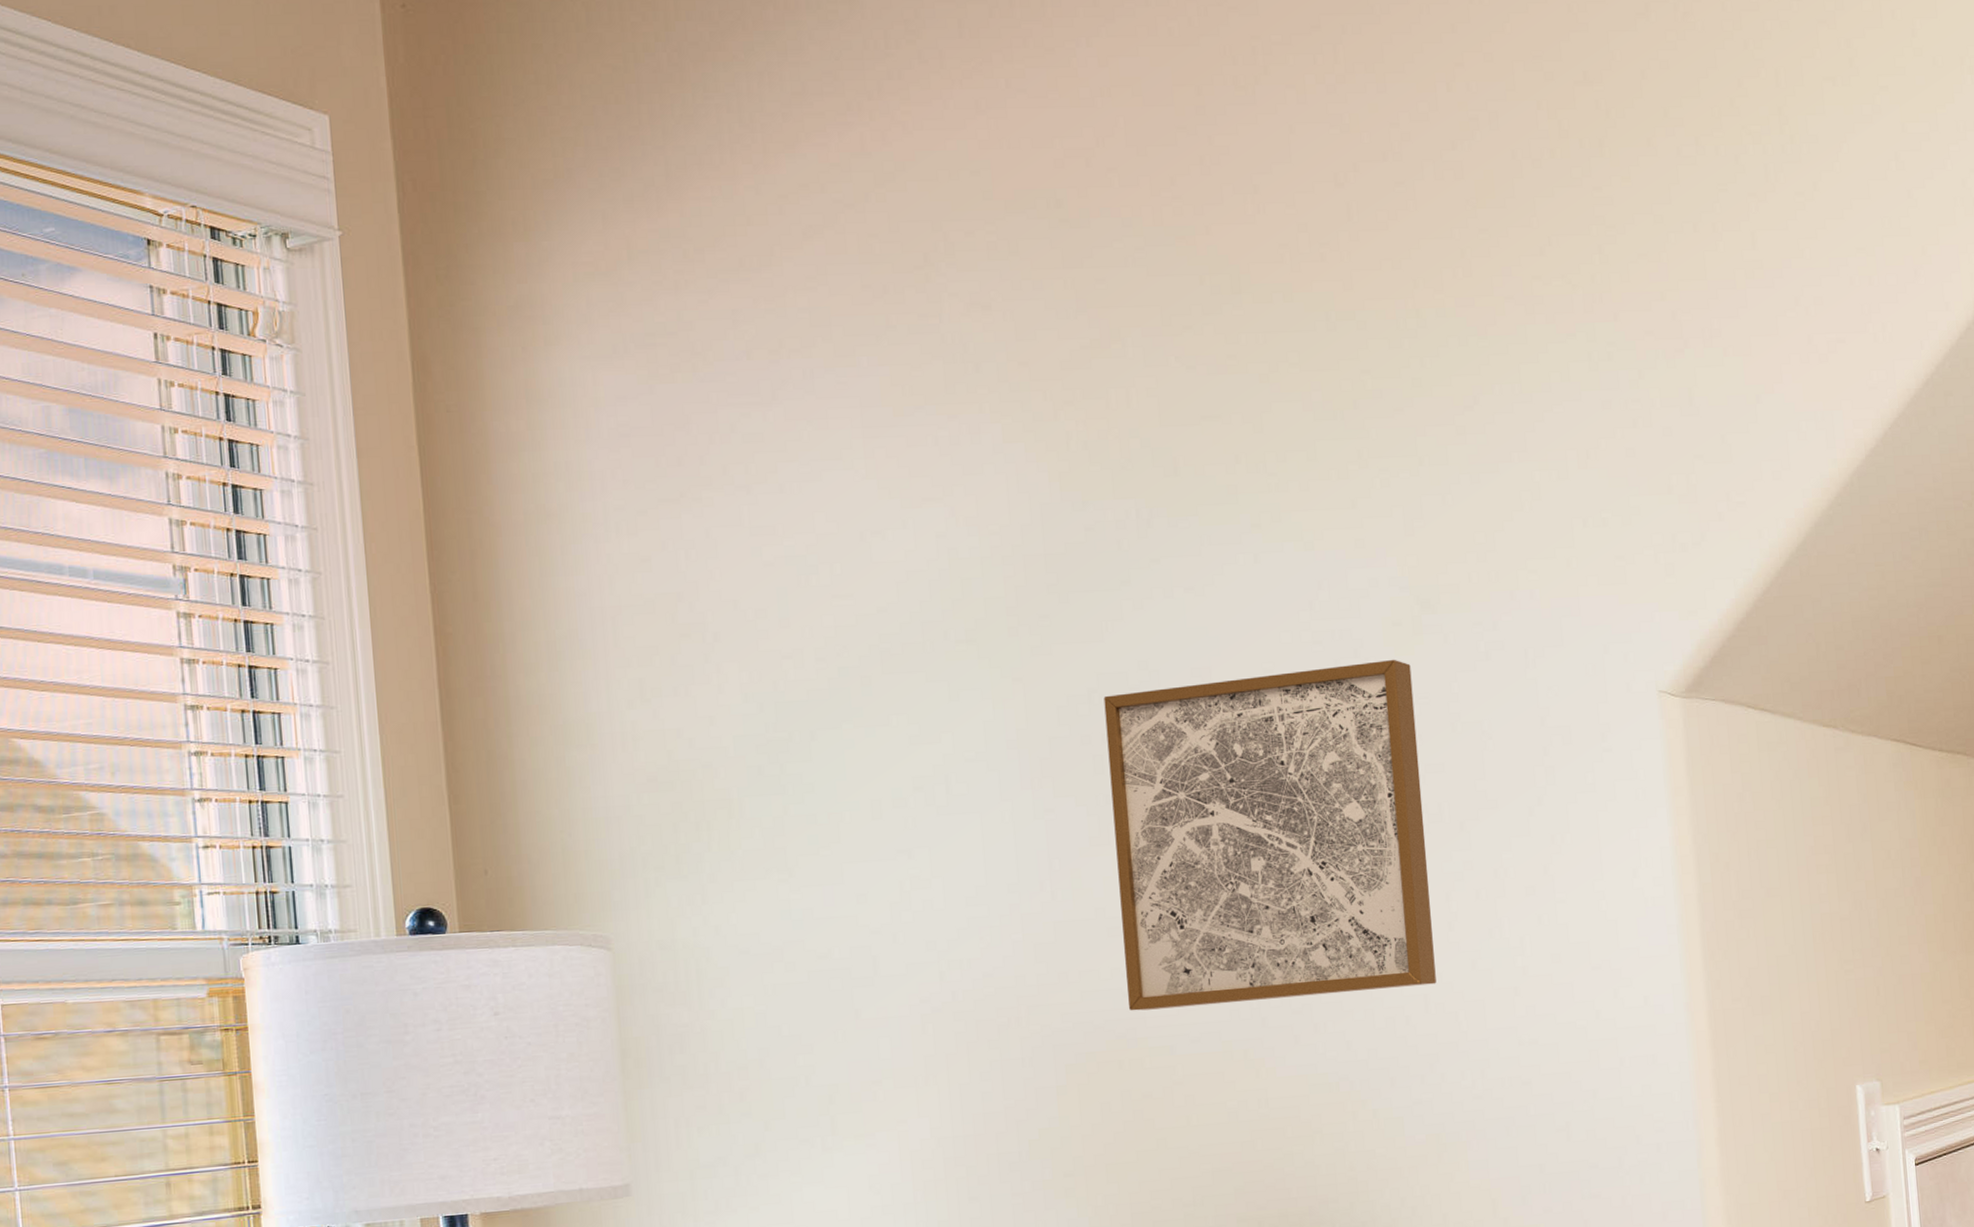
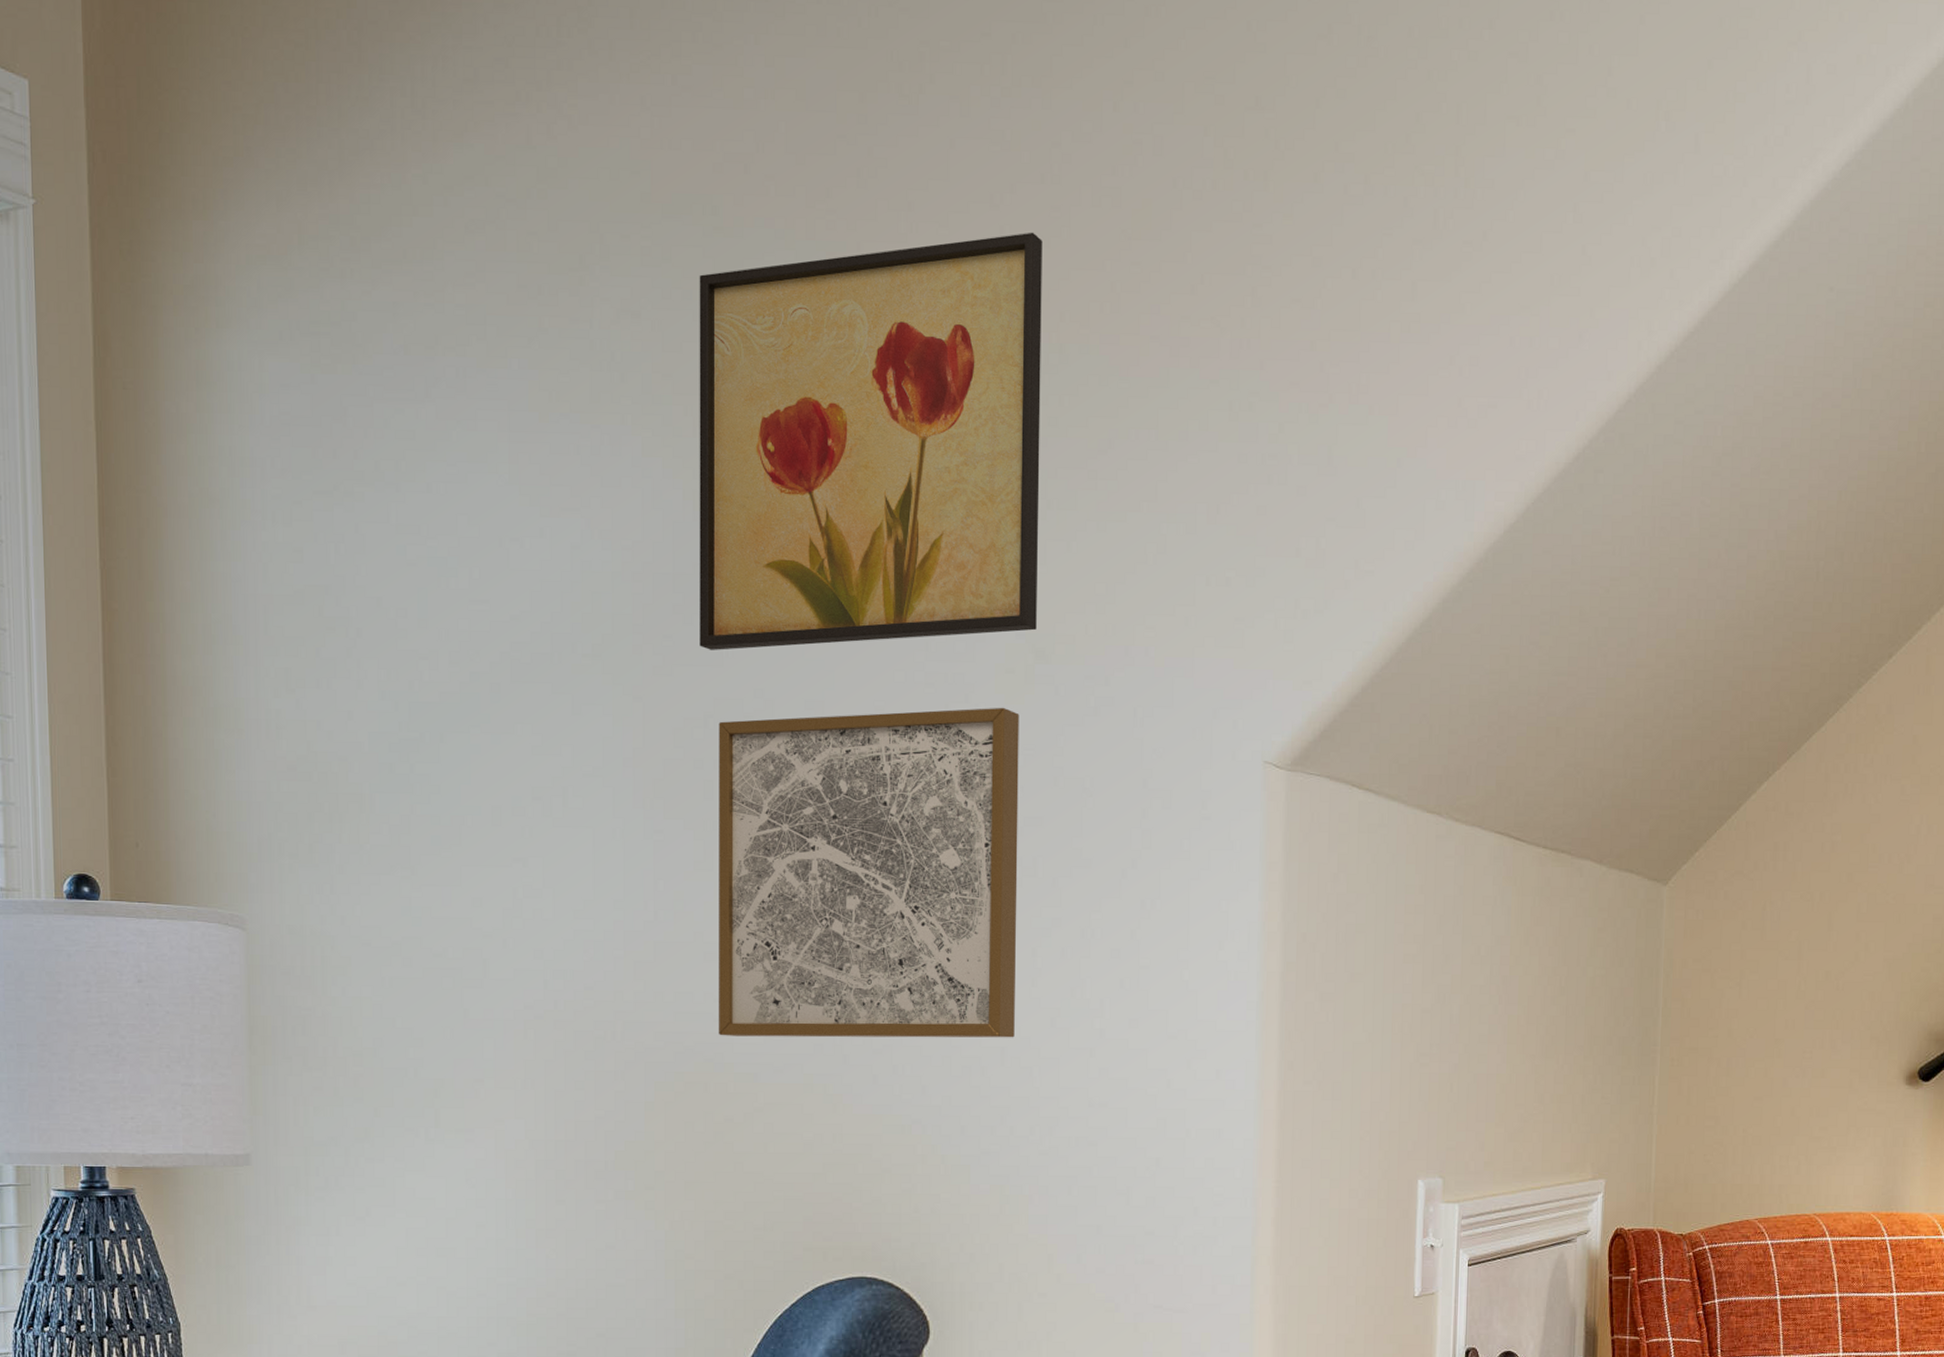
wall art: none [1048,206,1420,627] -> present [699,232,1042,650]

